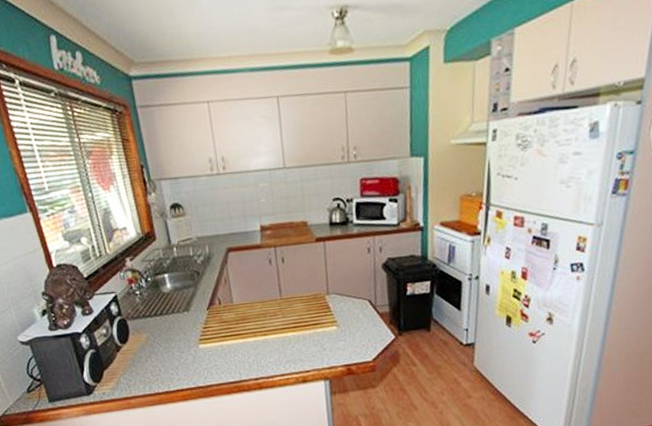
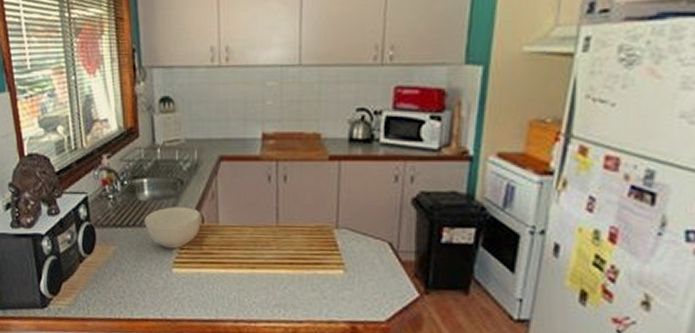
bowl: none [169,292,218,330] -> present [144,206,202,249]

